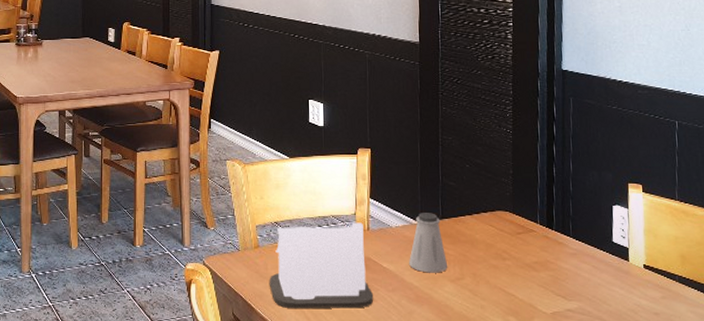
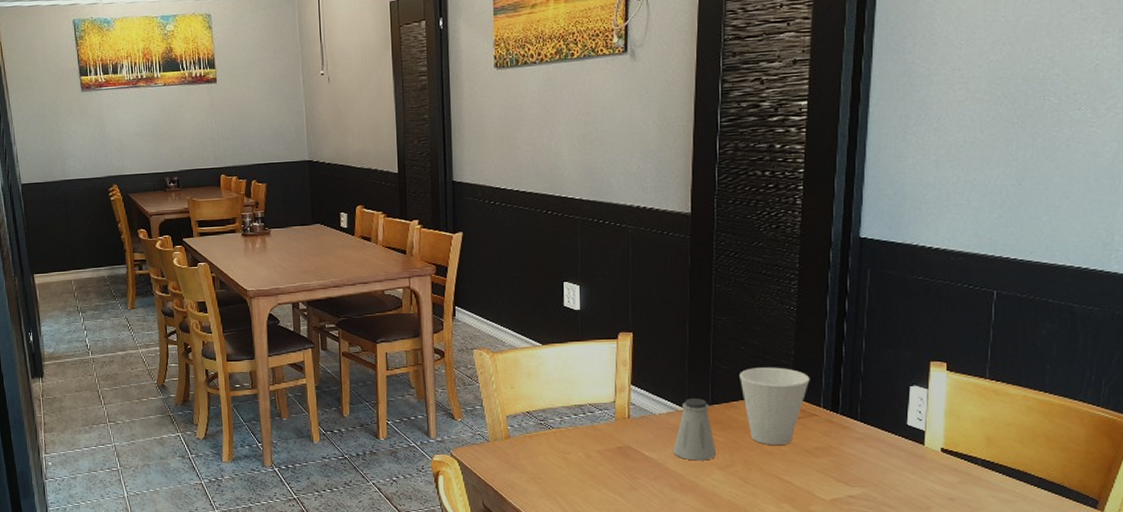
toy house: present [269,222,373,309] -> none [521,410,633,499]
cup: none [465,185,527,260] -> present [738,367,810,446]

